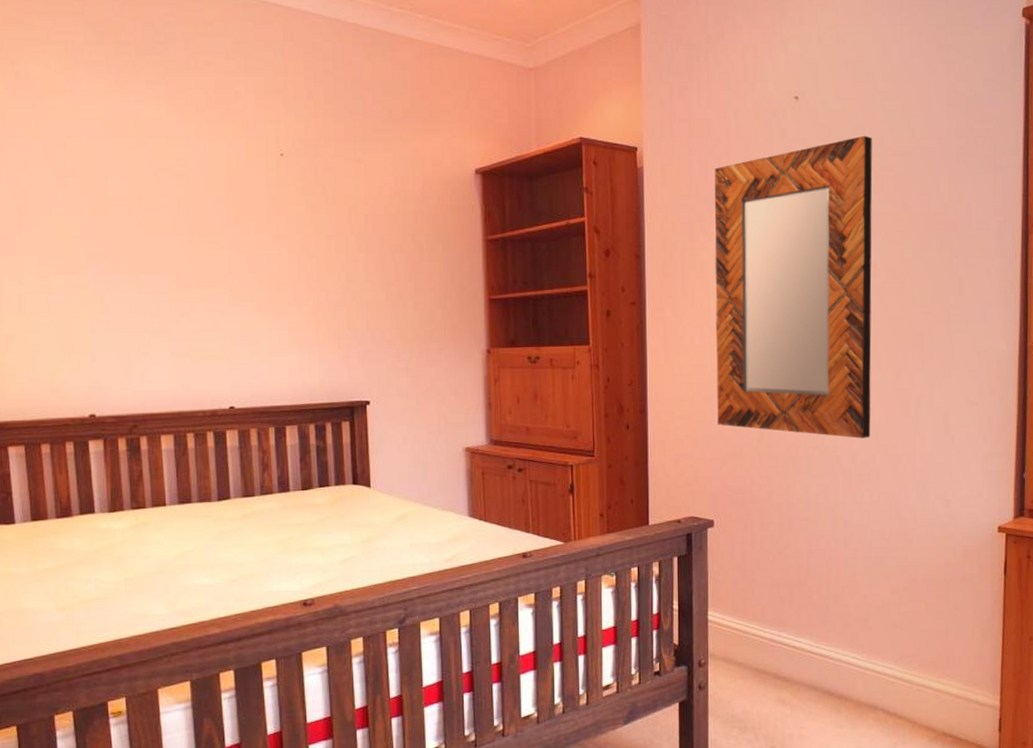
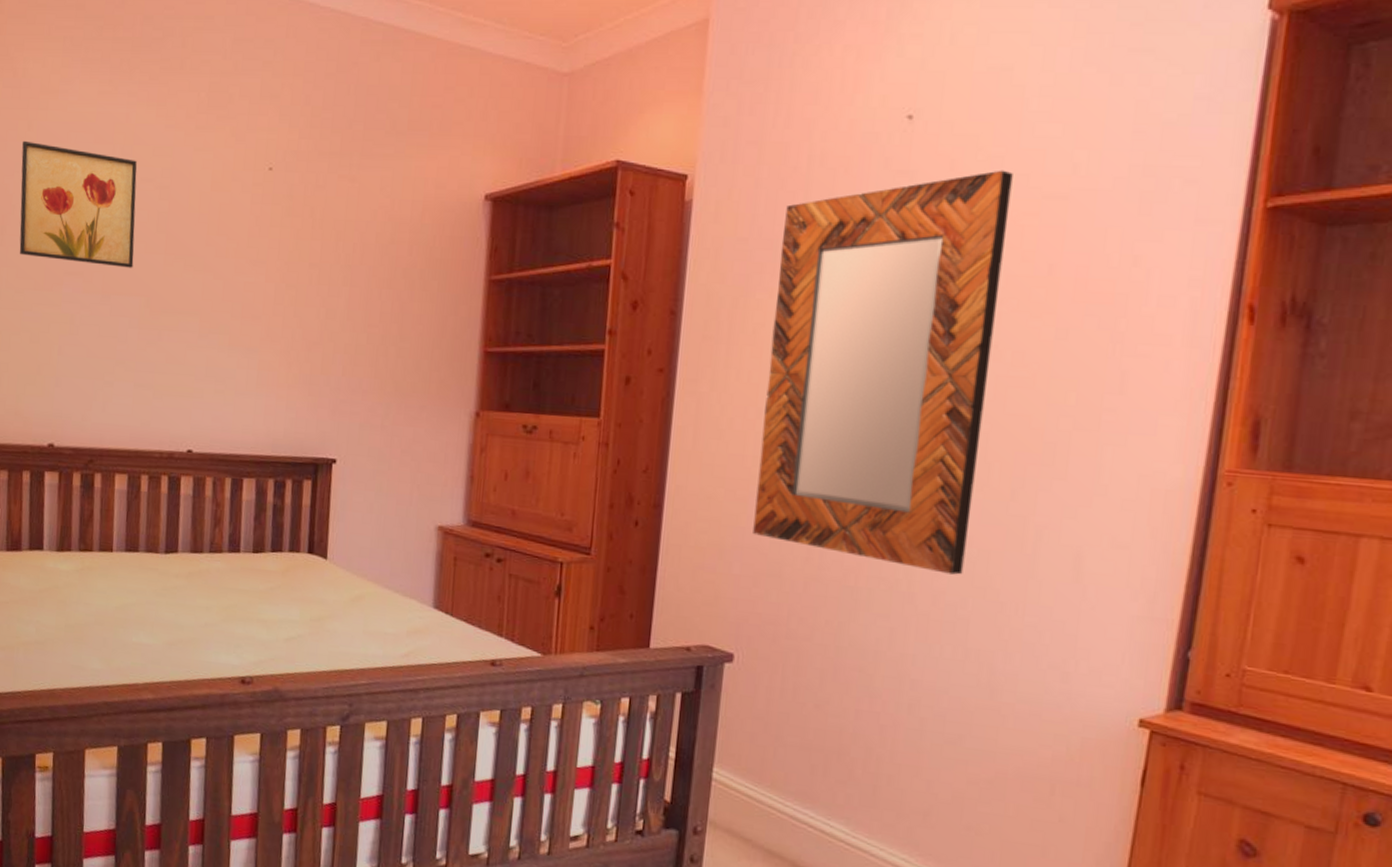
wall art: none [32,137,158,249] -> present [19,140,137,268]

